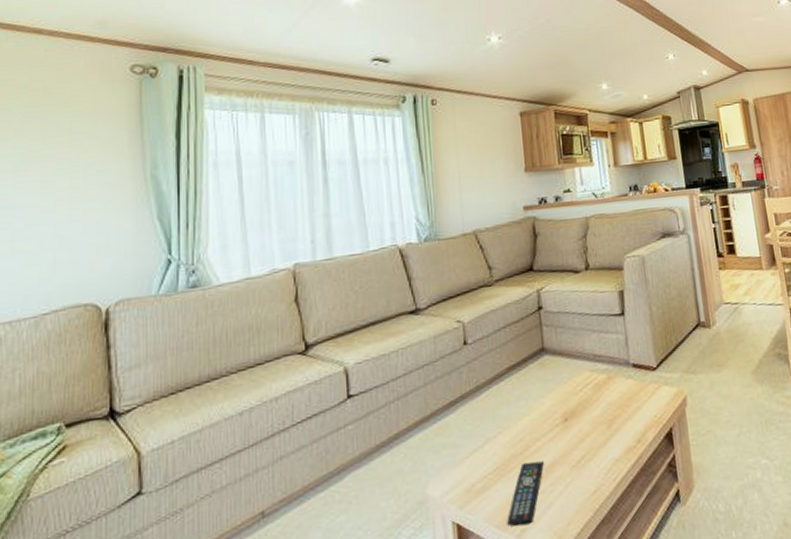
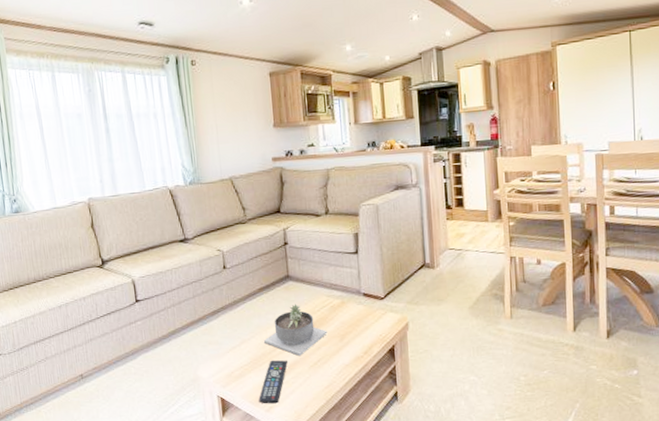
succulent planter: none [513,383,592,455] -> present [263,303,328,357]

